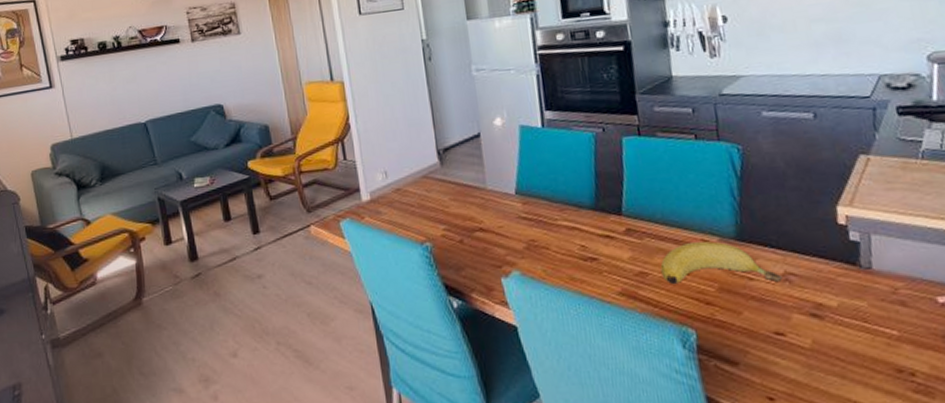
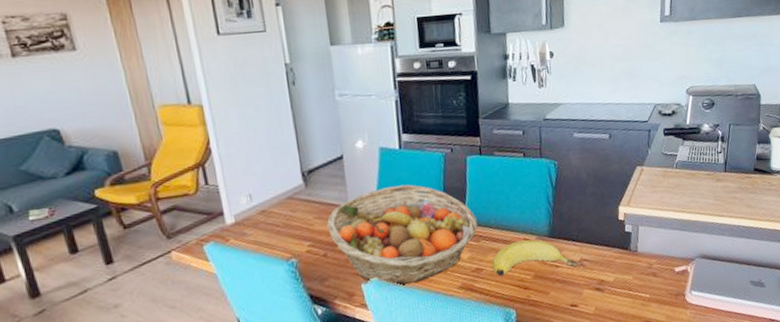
fruit basket: none [463,167,639,284] -> present [327,184,477,286]

